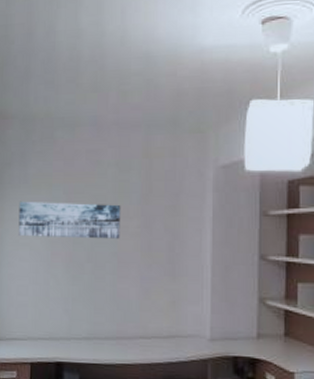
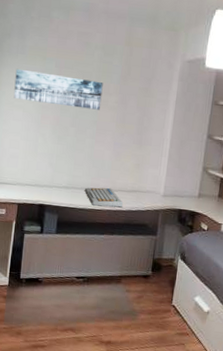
keyboard: none [109,334,160,360] -> present [84,187,124,208]

